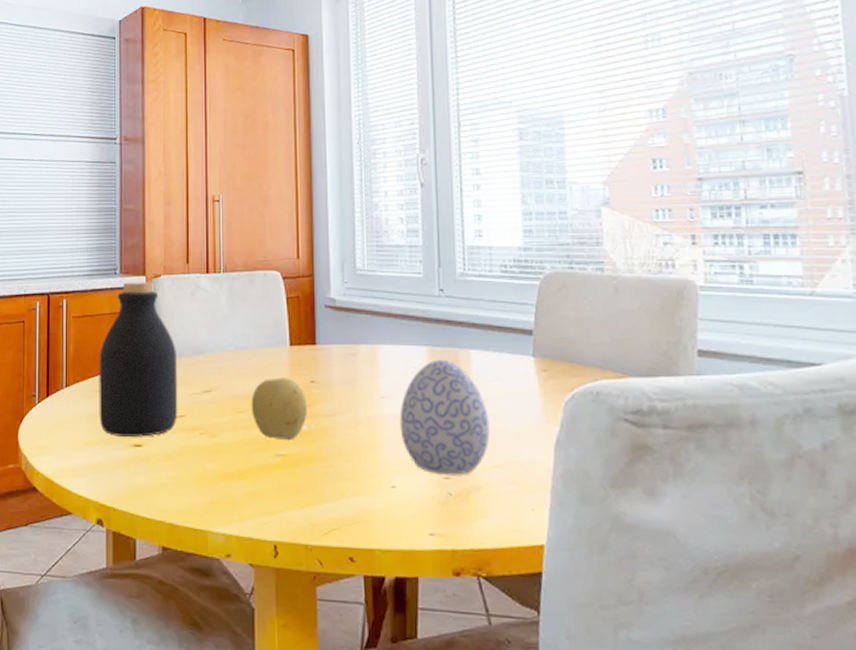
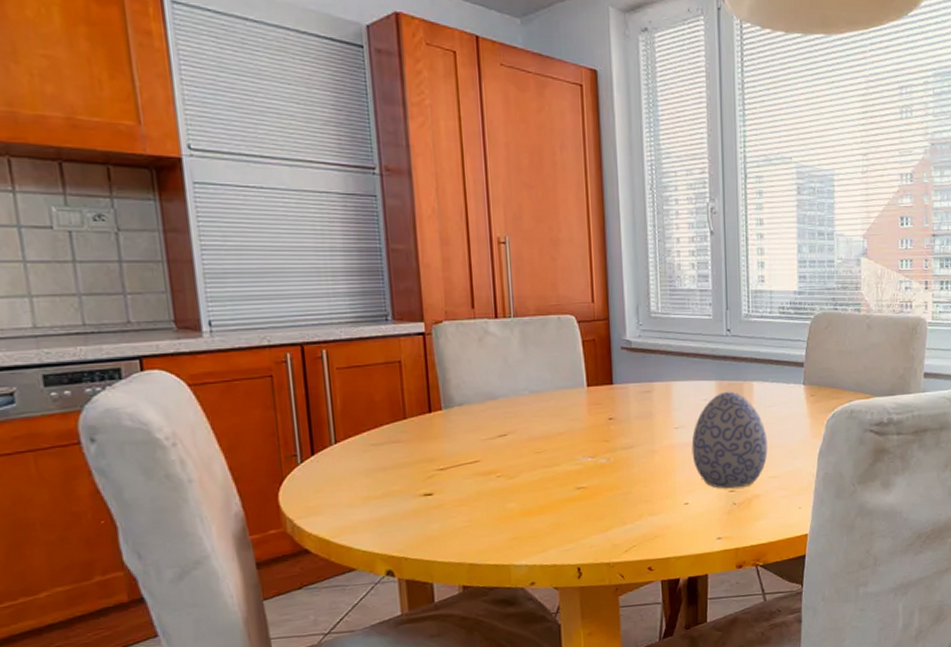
bottle: present [99,282,178,437] -> none [374,328,472,488]
fruit: present [251,377,307,441] -> none [549,416,606,475]

